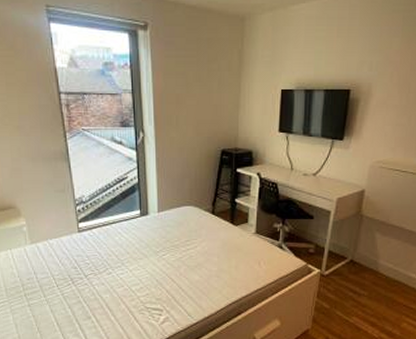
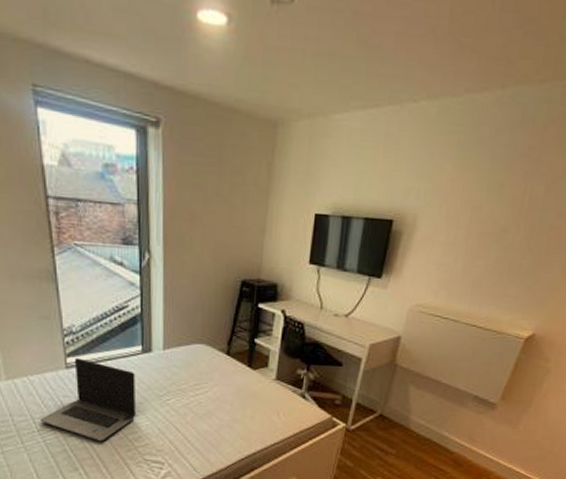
laptop computer: none [59,223,138,293] -> present [40,357,137,442]

